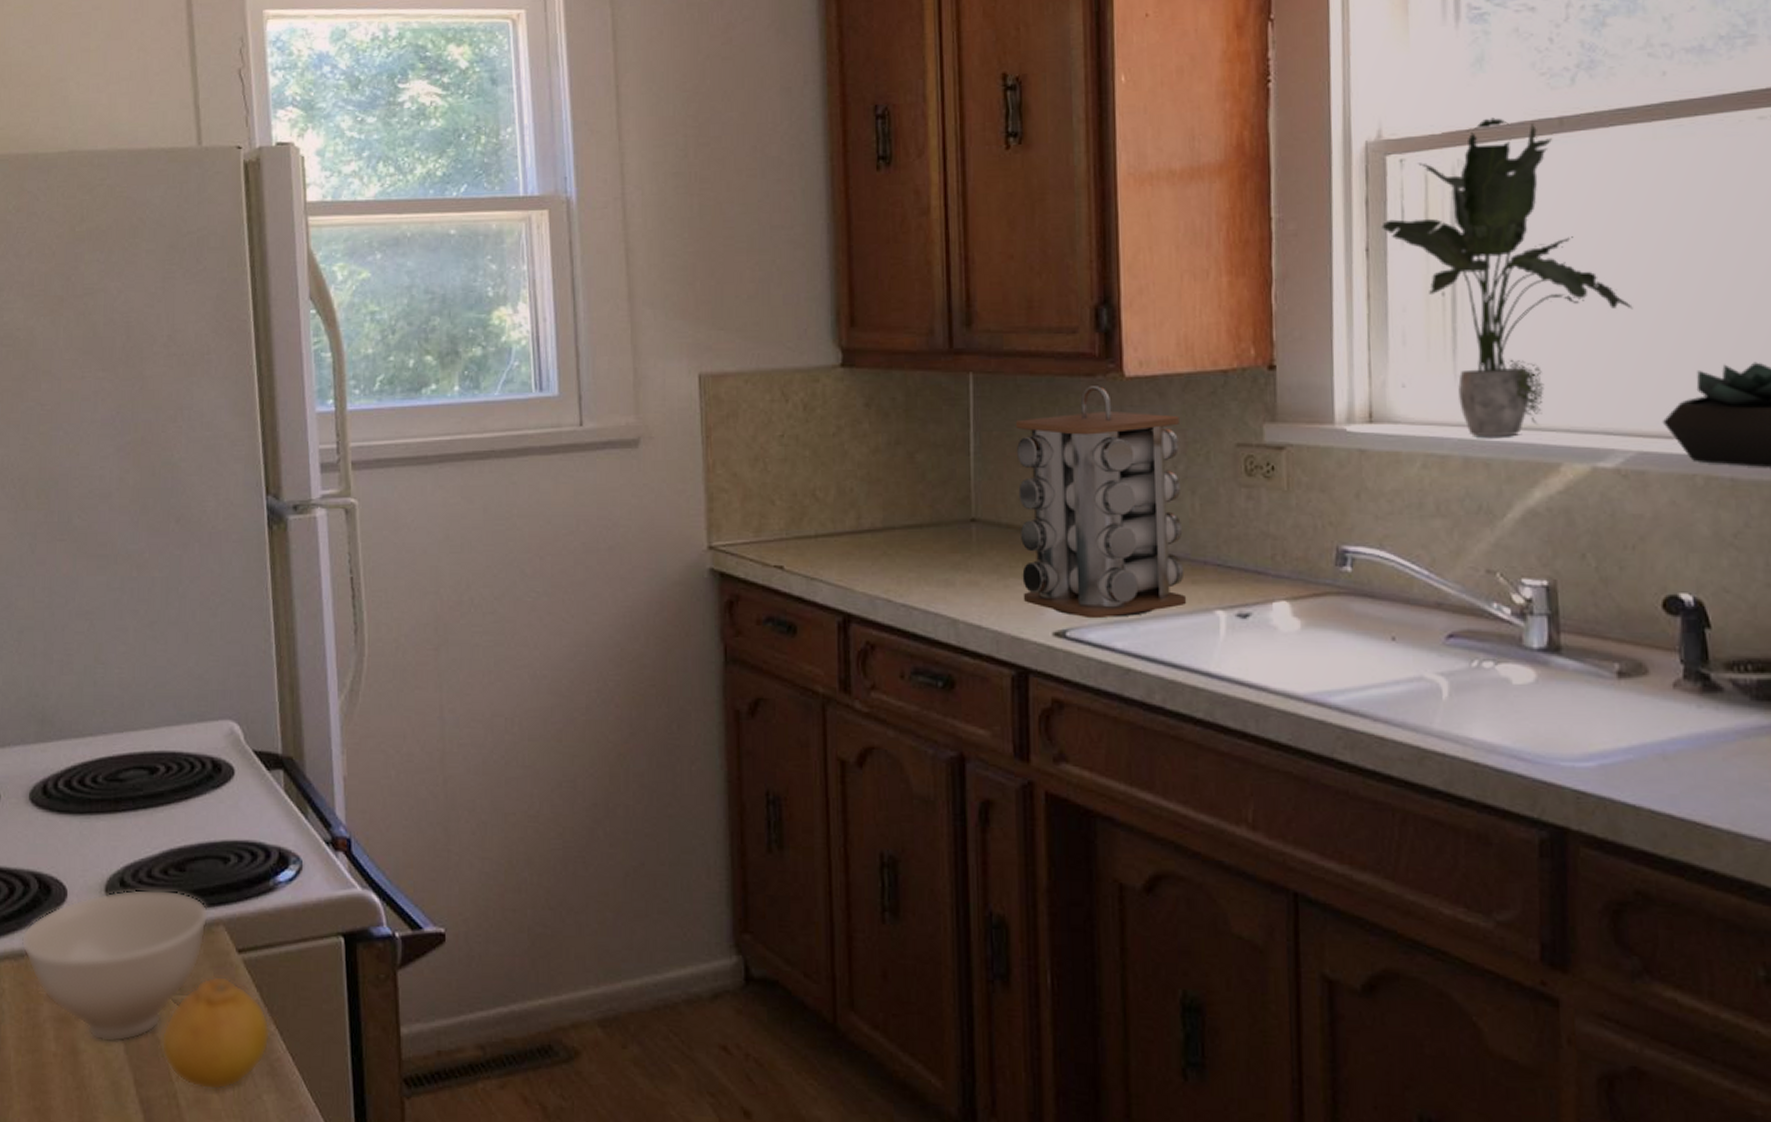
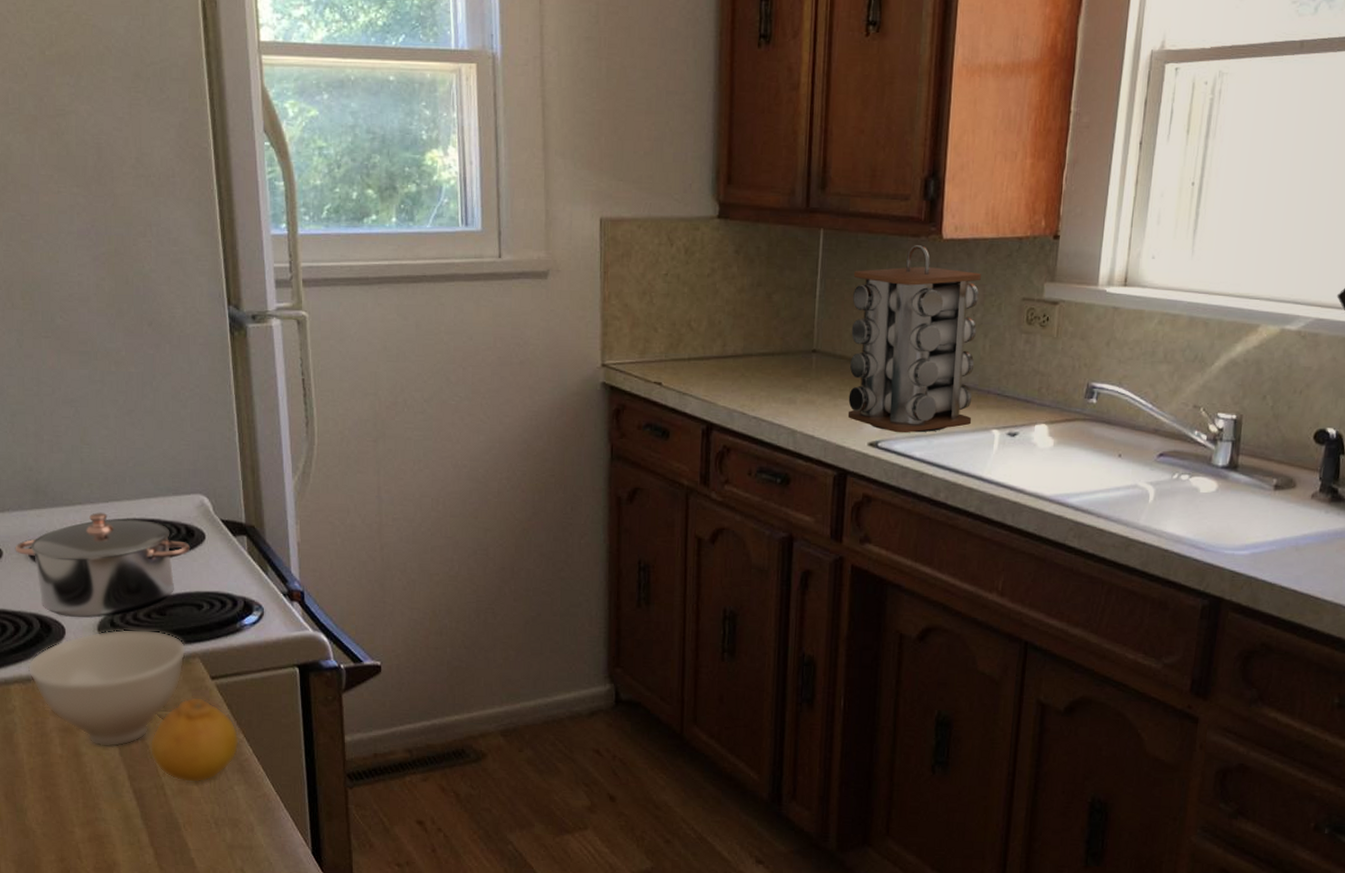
cooking pot: none [14,745,217,876] -> present [15,512,191,618]
potted plant: present [1381,117,1633,437] -> none [1154,37,1331,302]

